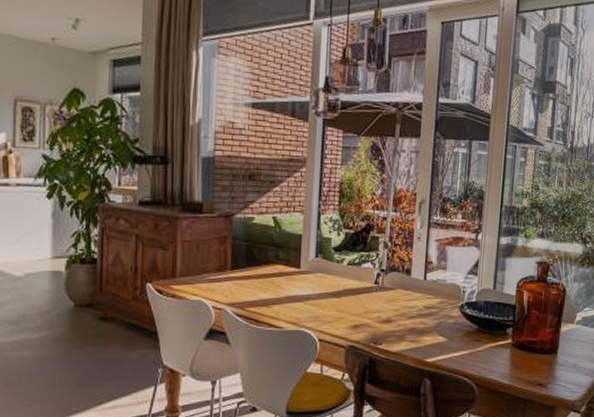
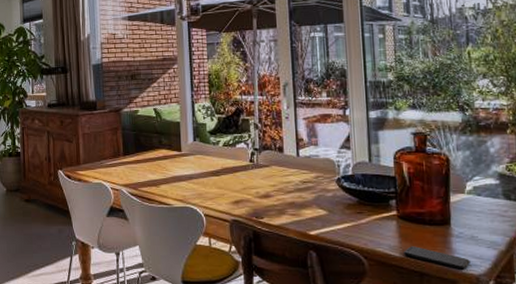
smartphone: none [512,374,569,396] -> present [404,246,470,270]

